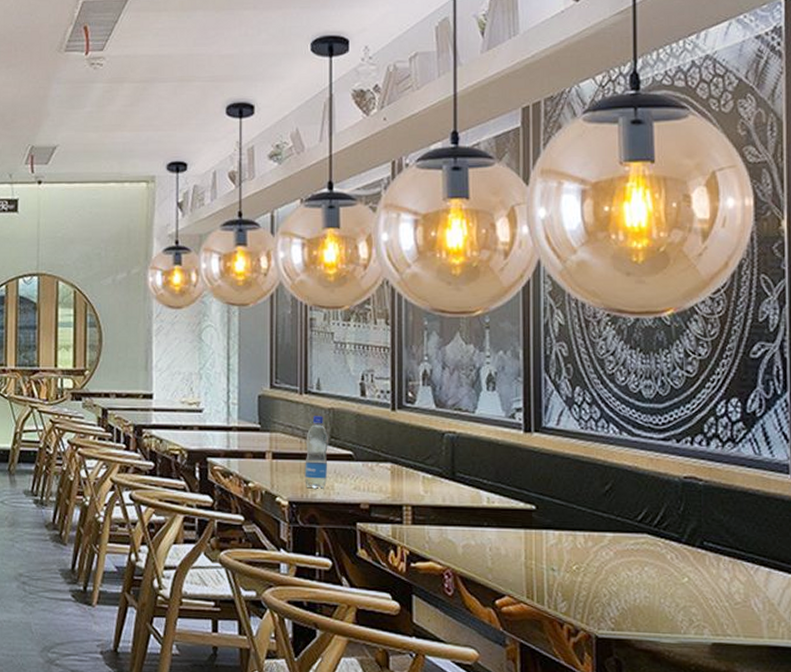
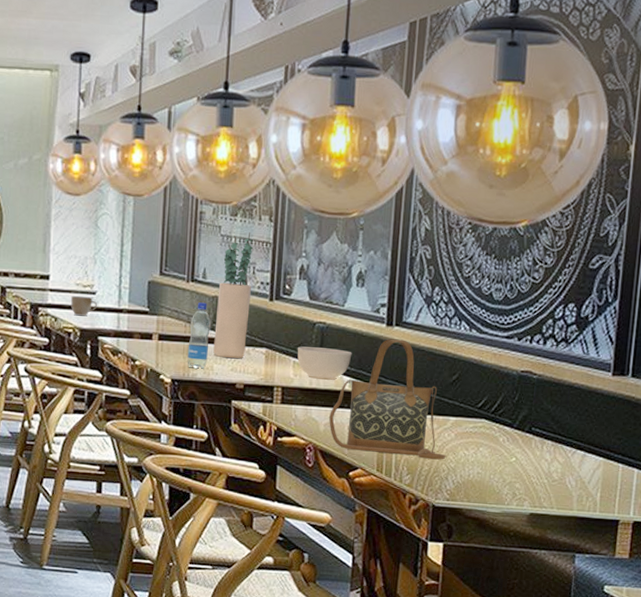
cup: none [176,414,205,436] -> present [70,295,98,316]
vase: none [333,338,370,476] -> present [213,232,254,359]
bowl: none [426,459,488,496] -> present [297,346,352,380]
handbag: none [468,446,606,583] -> present [329,338,446,460]

